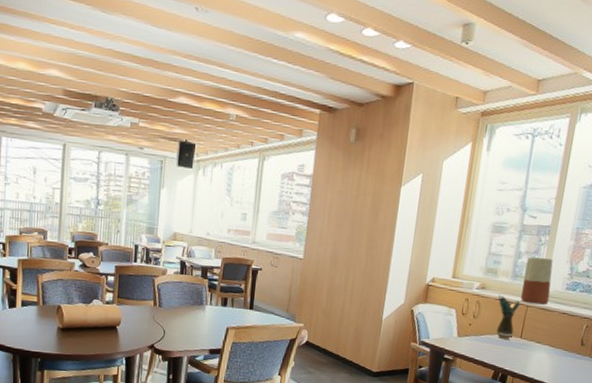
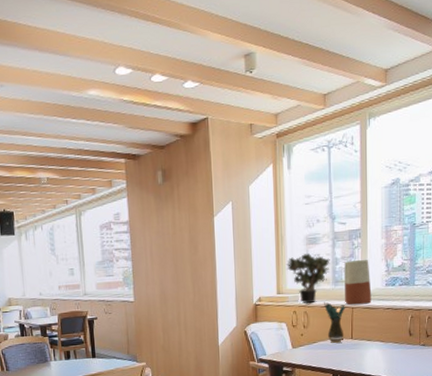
potted plant: none [467,241,514,294] -> present [287,253,330,304]

